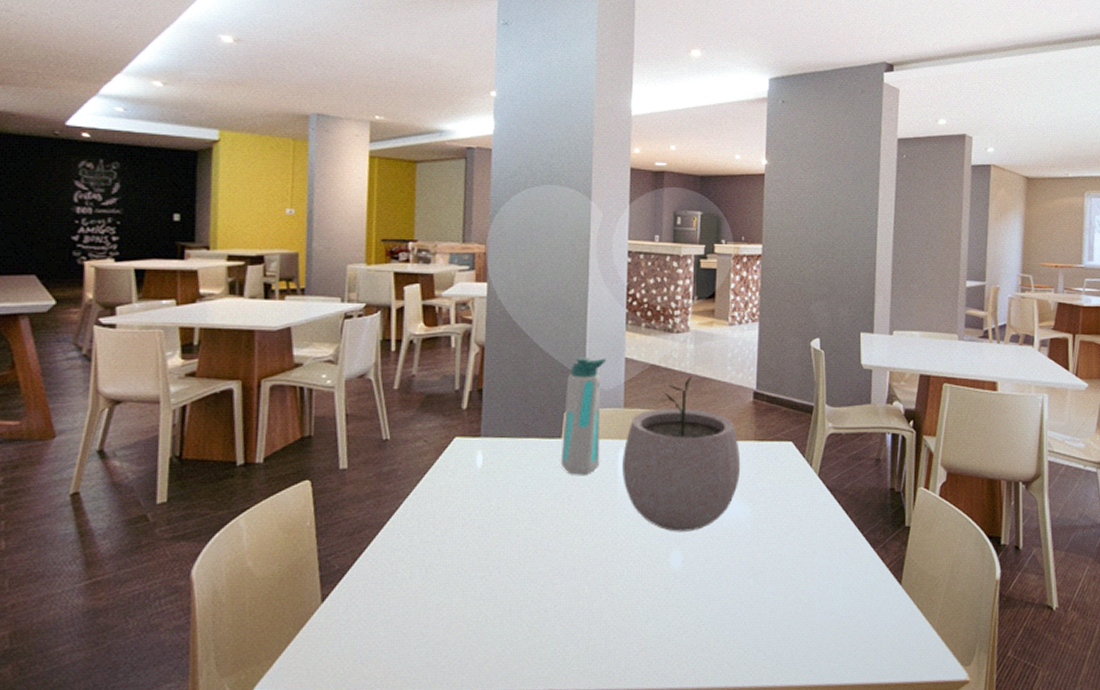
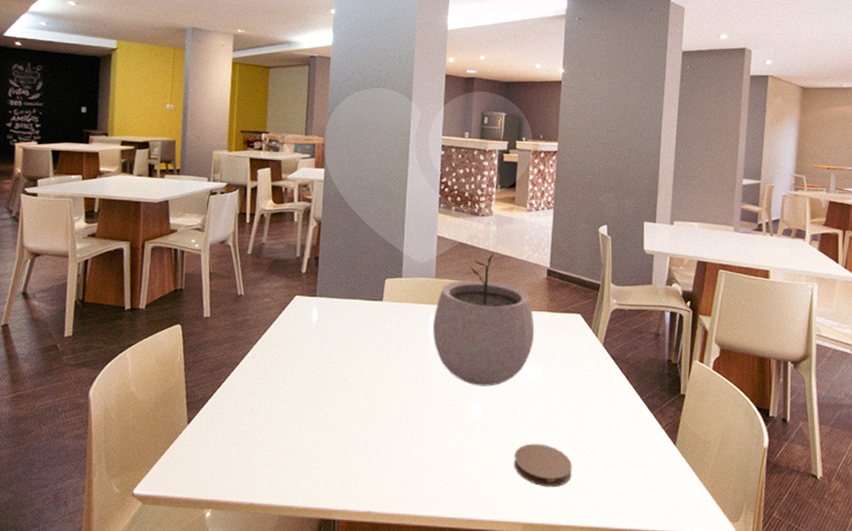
water bottle: present [560,357,607,475] -> none [381,233,422,333]
coaster: none [721,594,788,644] -> present [514,443,573,488]

